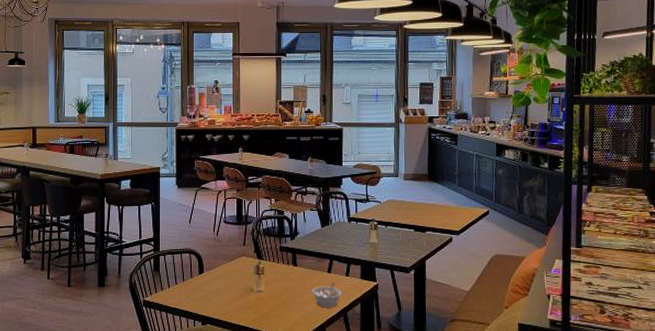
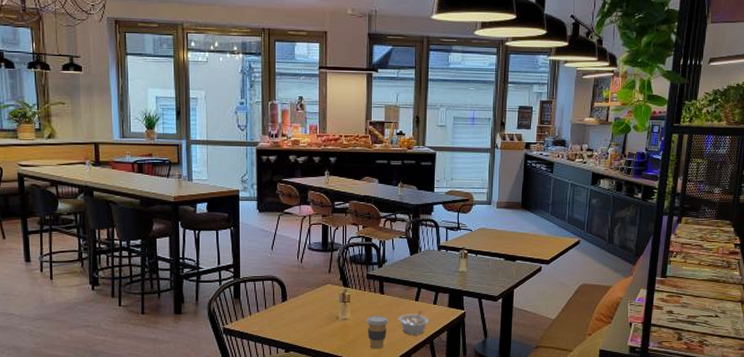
coffee cup: none [280,287,302,322] -> present [366,315,389,349]

